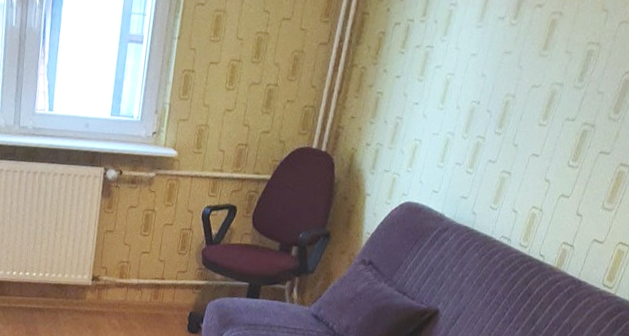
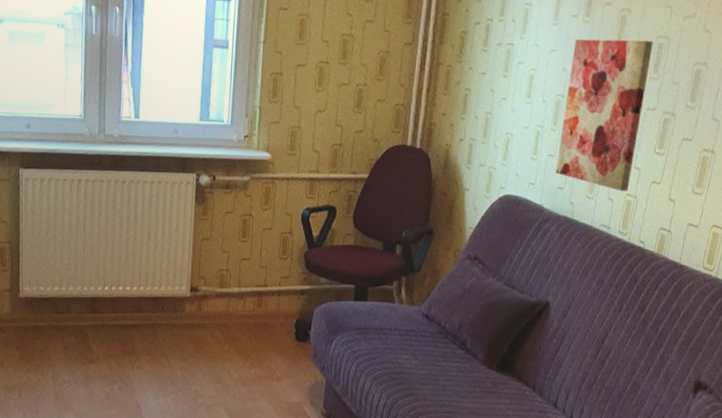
wall art: none [461,43,583,204] -> present [555,39,653,191]

